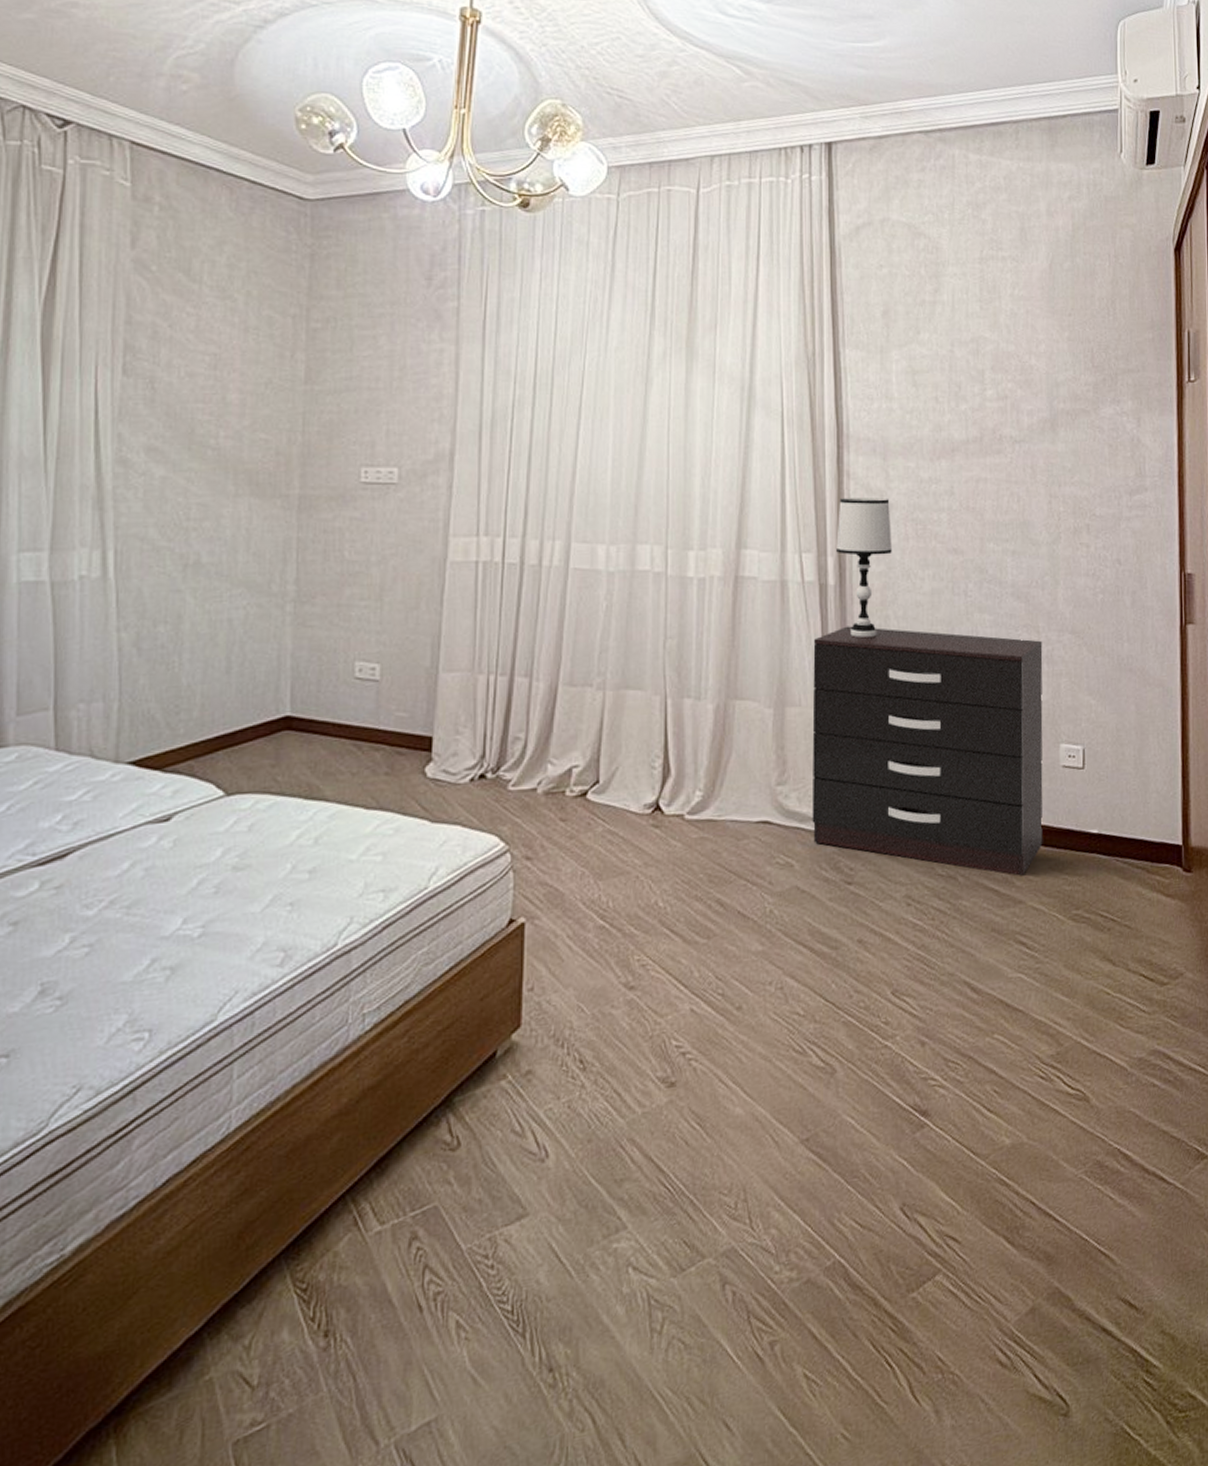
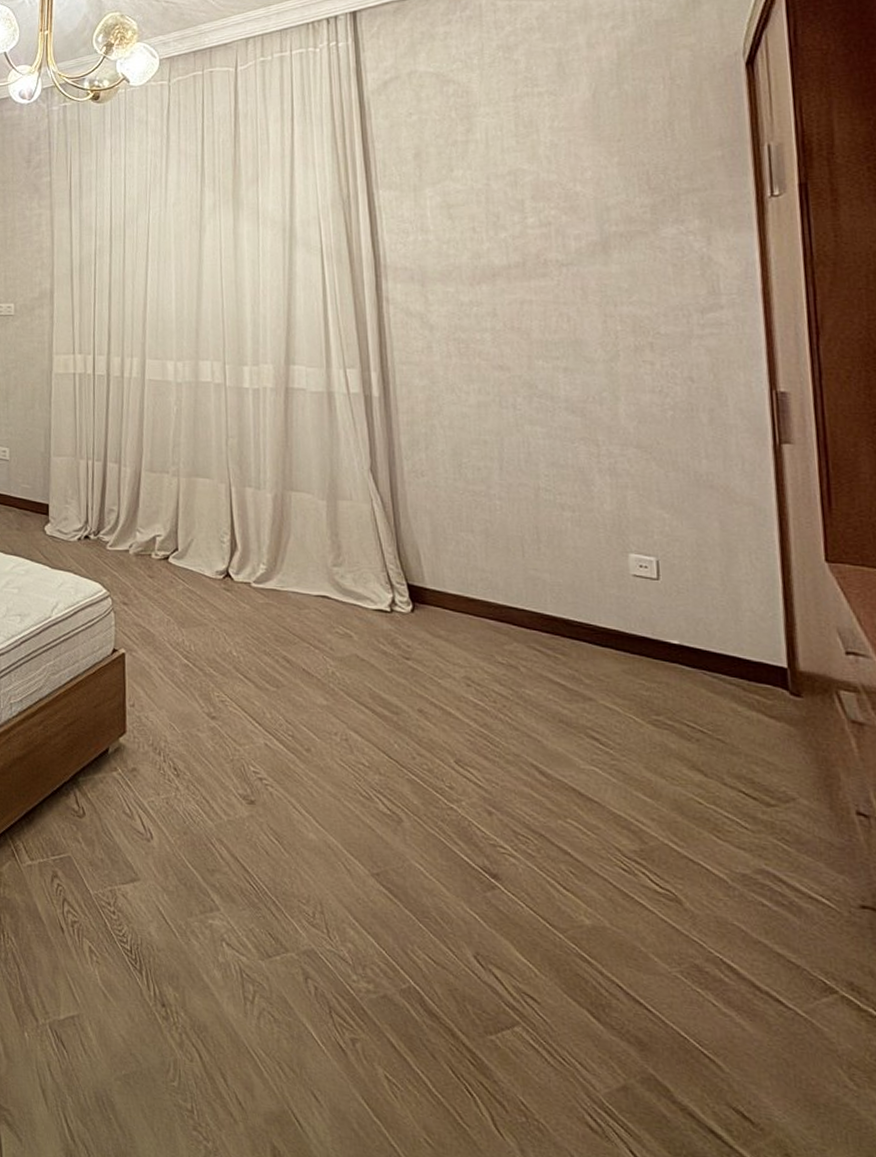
dresser: present [812,626,1043,876] -> none [361,433,614,675]
table lamp: present [836,498,892,639] -> none [378,320,435,444]

